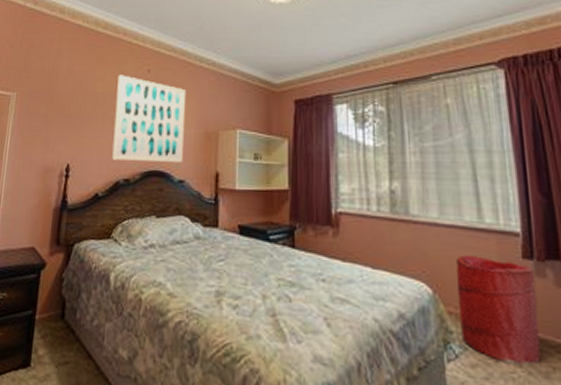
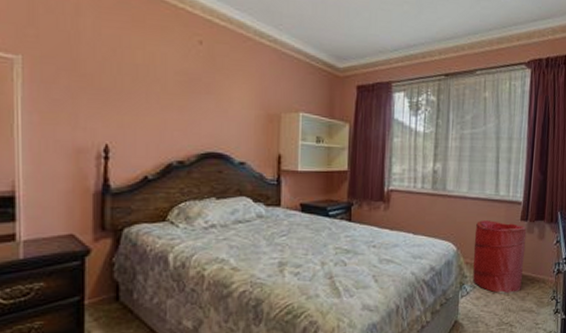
wall art: present [112,75,185,162] -> none [161,44,244,144]

